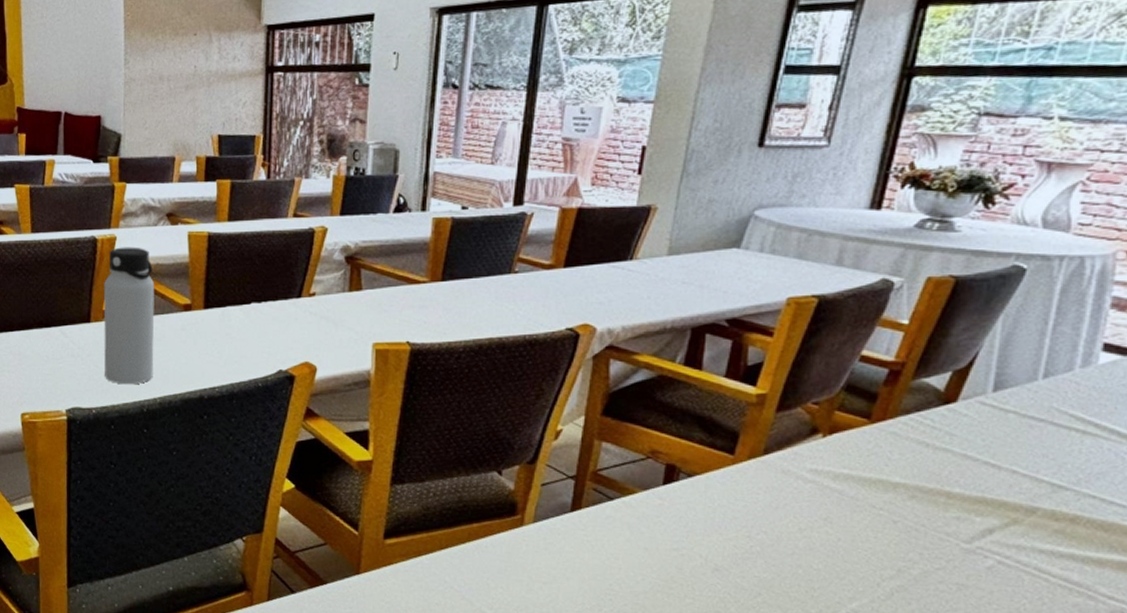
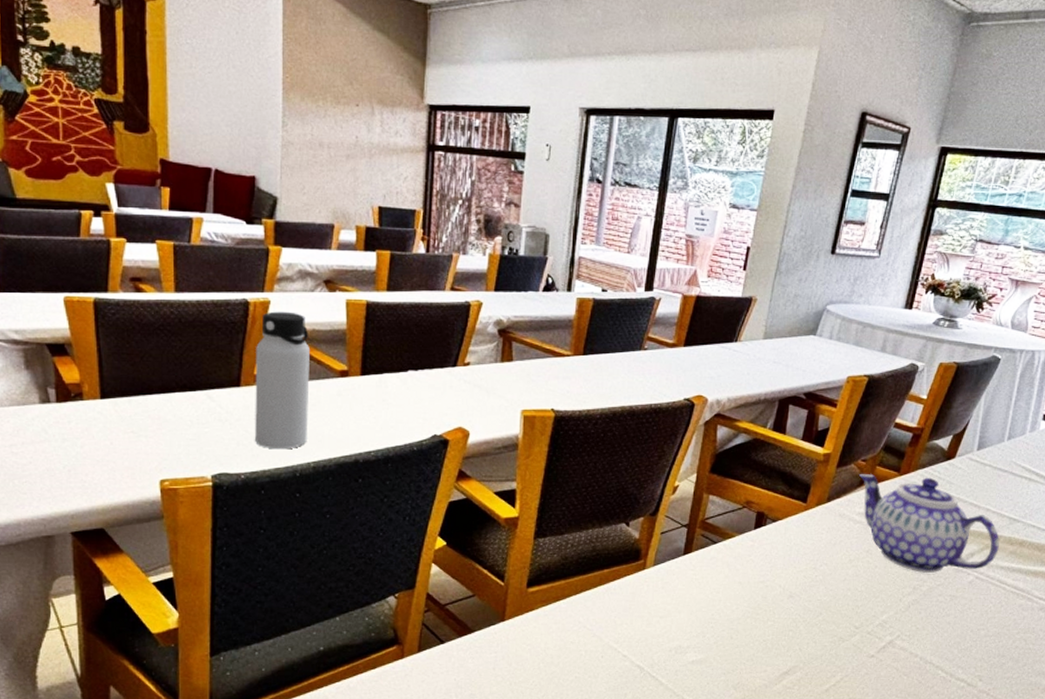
teapot: none [808,420,1035,553] -> present [858,474,999,574]

